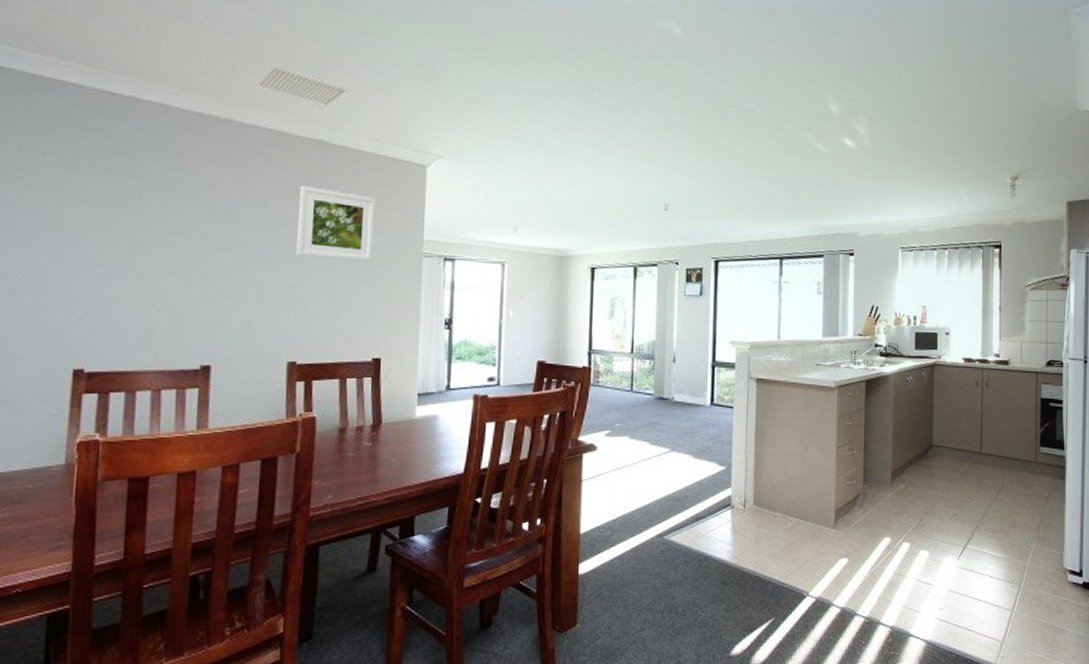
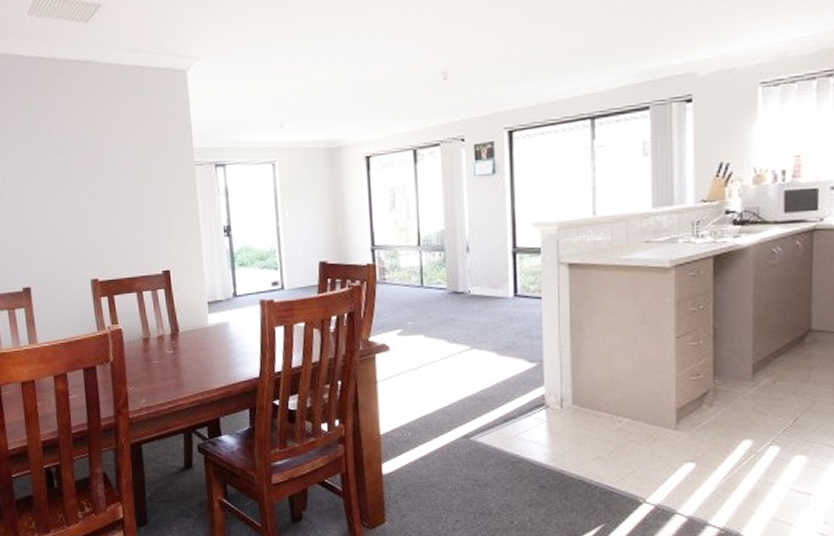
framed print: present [297,186,376,262] -> none [77,109,150,179]

